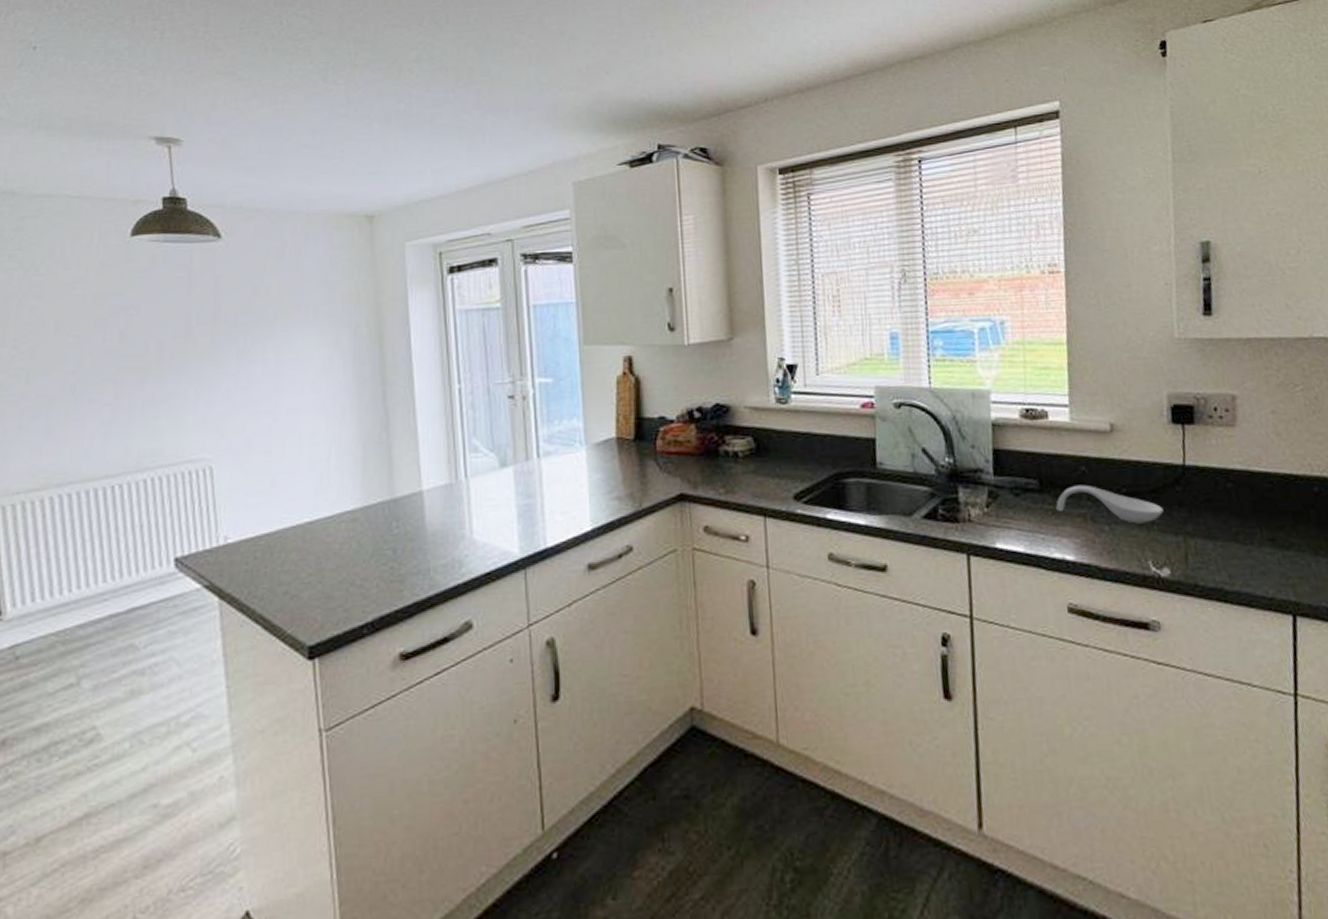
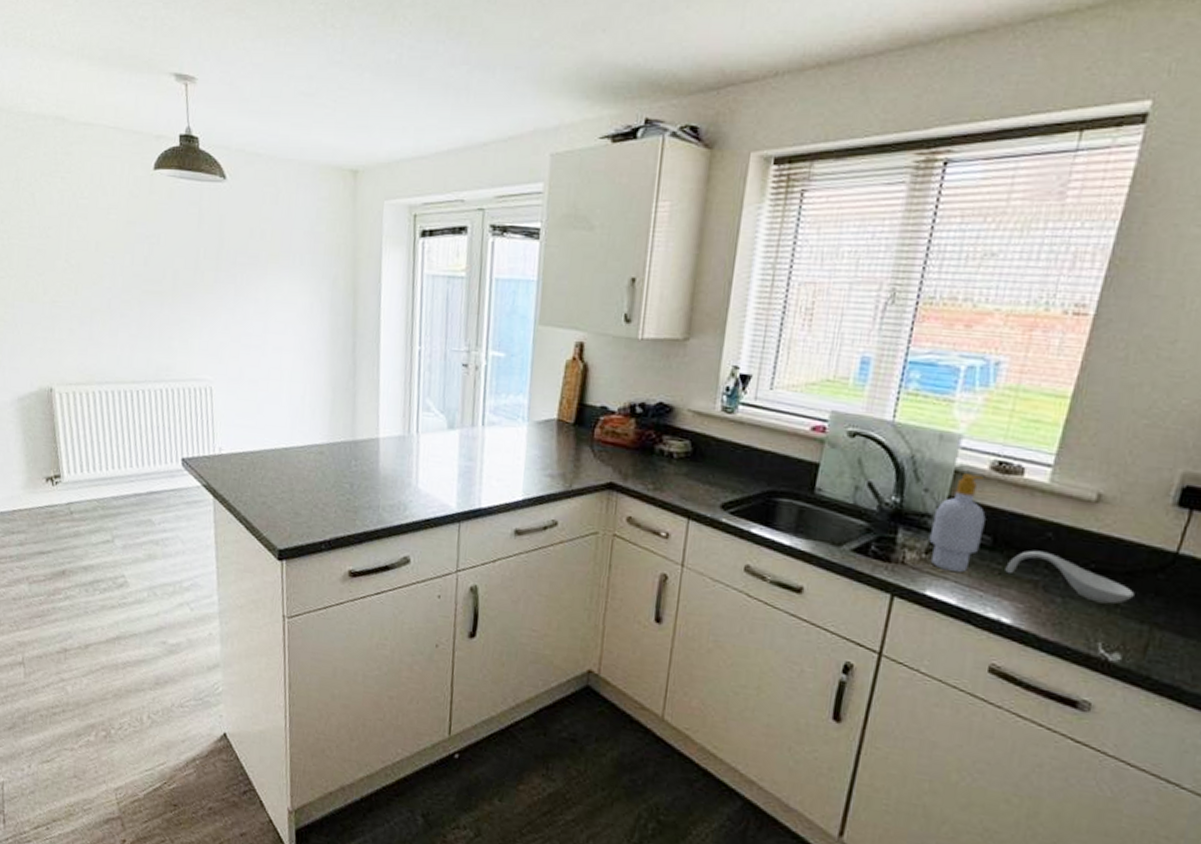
soap bottle: none [985,424,1031,521] -> present [929,474,986,573]

